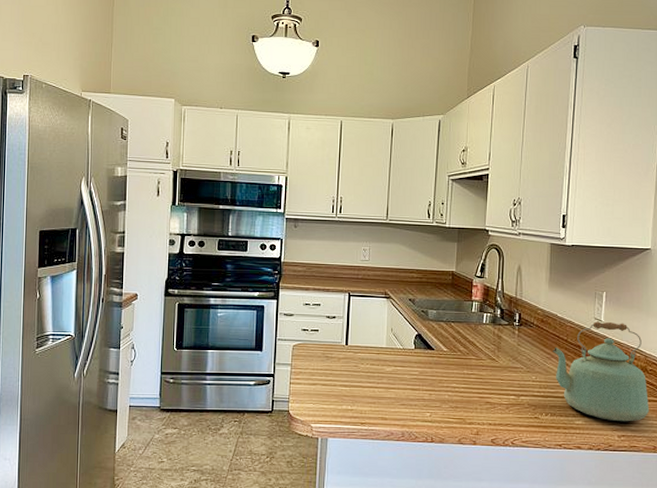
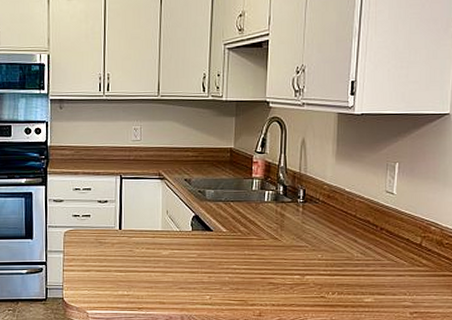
kettle: present [553,321,650,422] -> none [340,194,445,298]

